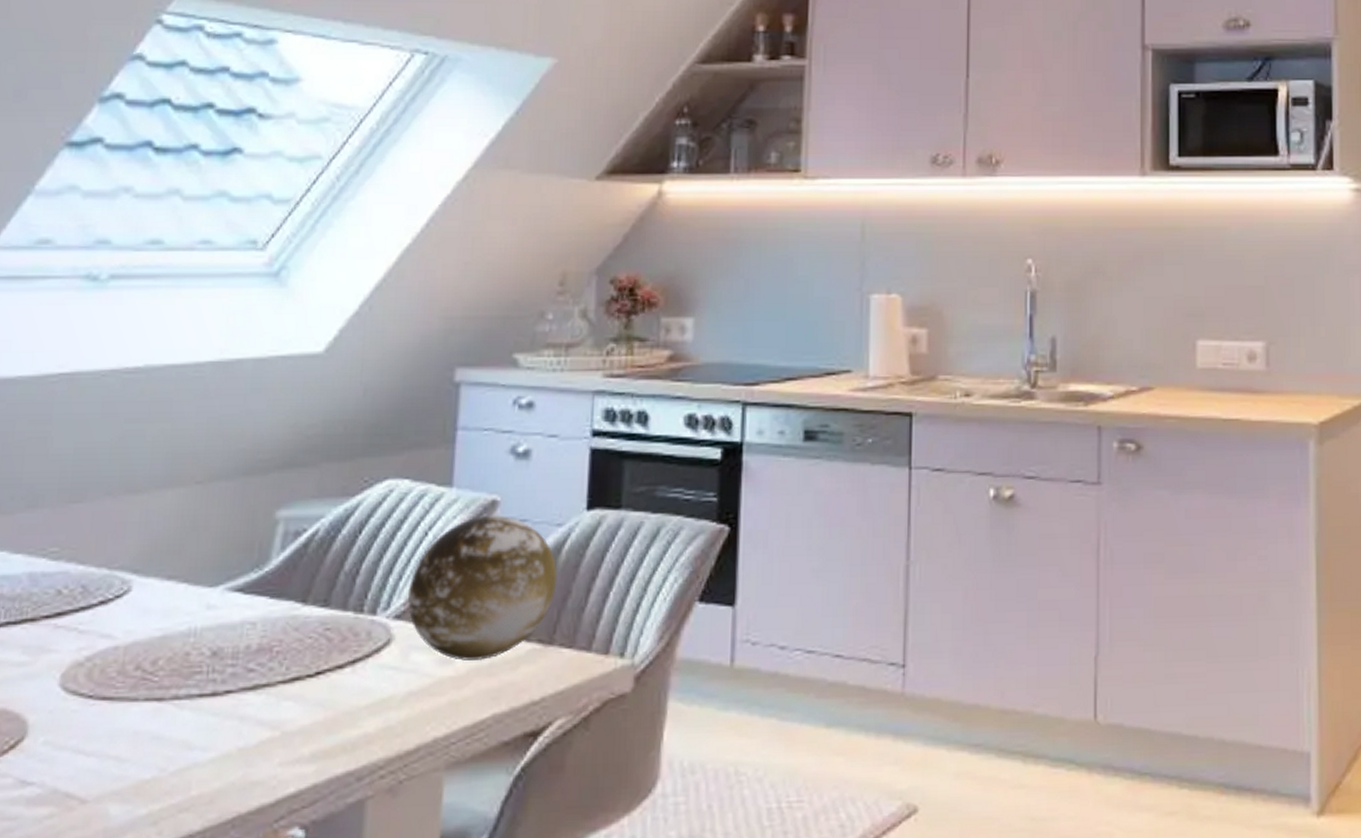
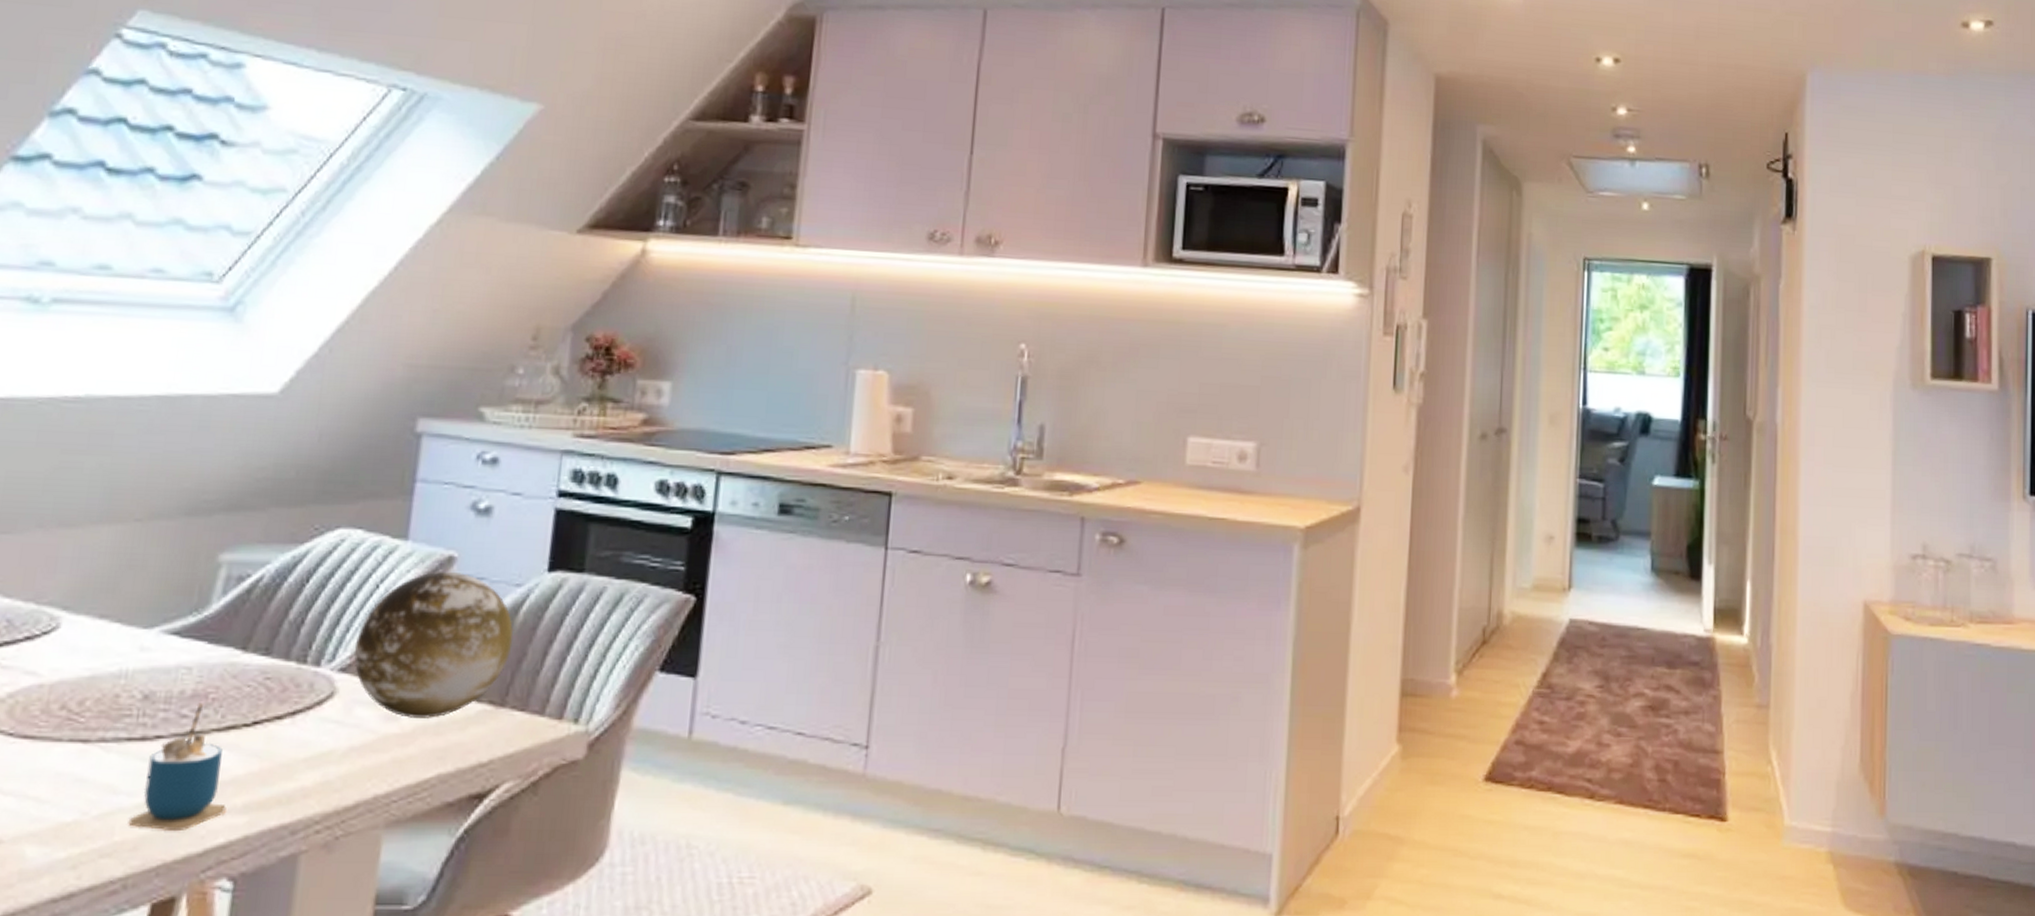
cup: none [203,656,295,783] -> present [128,703,226,830]

